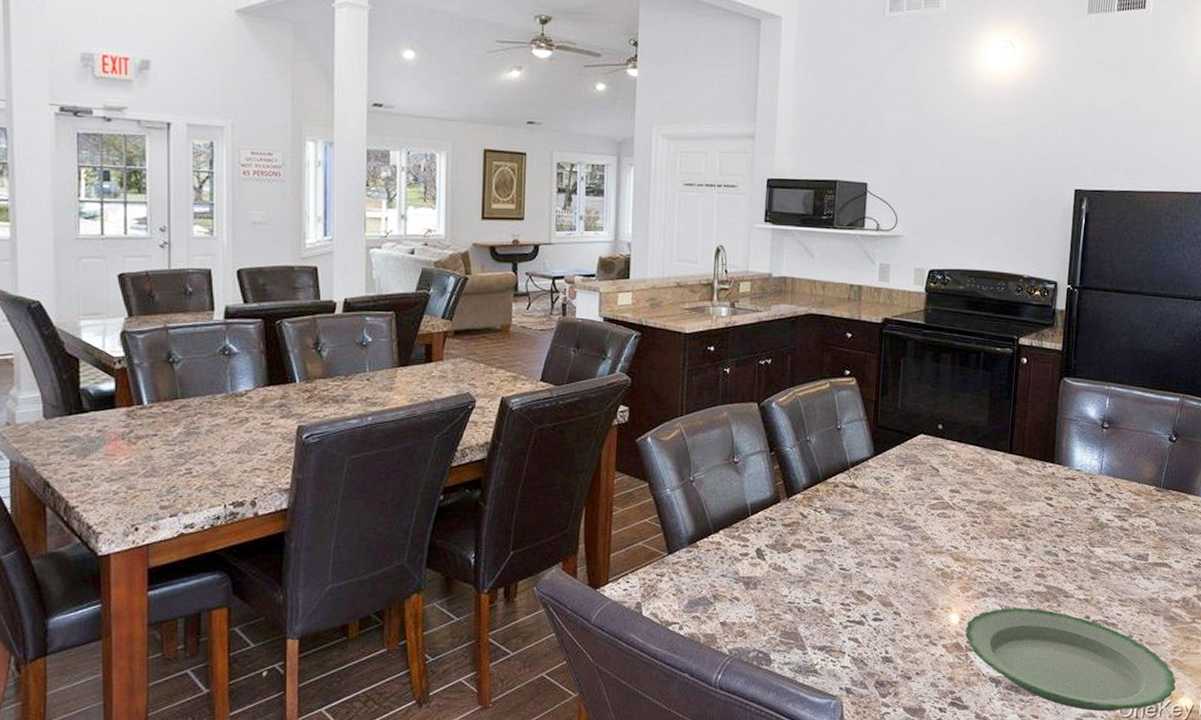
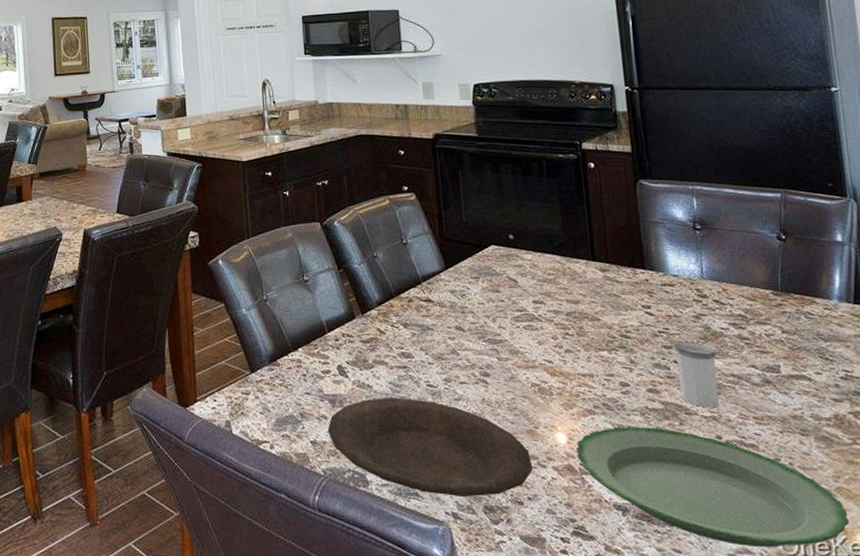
plate: none [738,580,925,673] -> present [327,397,533,496]
salt shaker: none [1063,531,1099,591] -> present [674,341,719,408]

